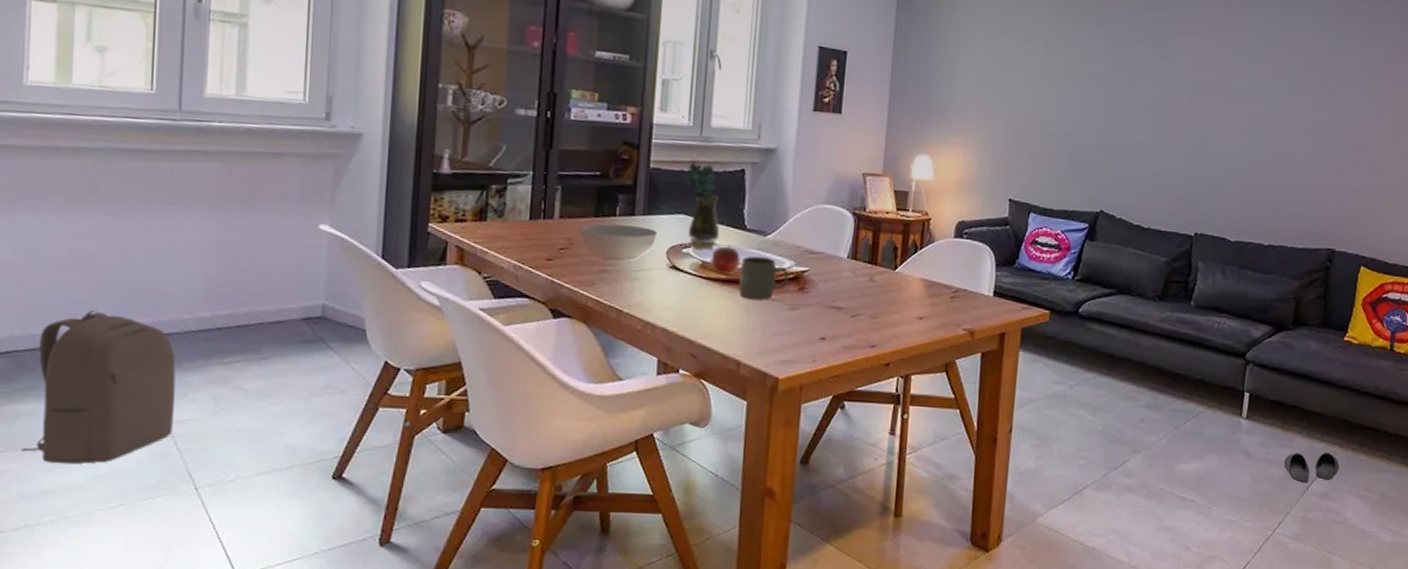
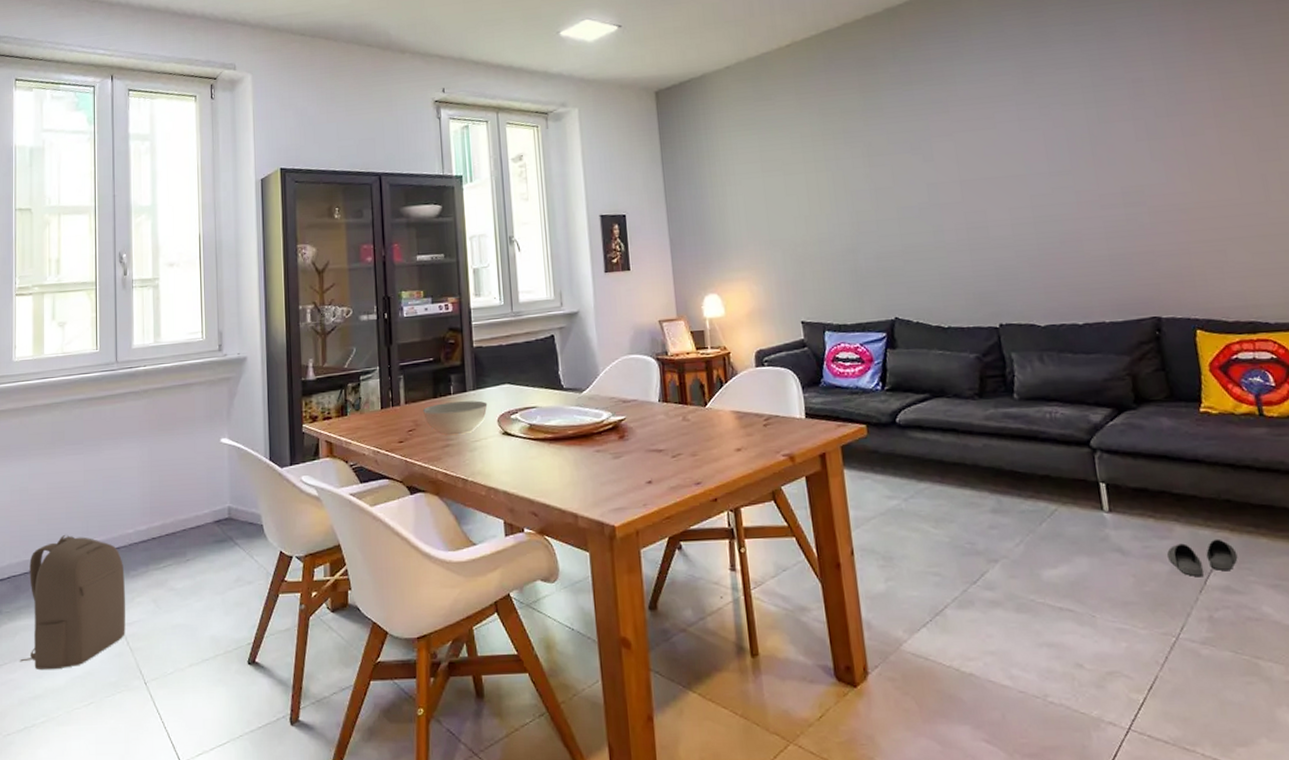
vase: present [686,160,720,251] -> none [504,334,541,415]
fruit: present [710,245,740,274] -> none [536,406,563,433]
mug: present [738,255,790,300] -> none [563,411,609,454]

